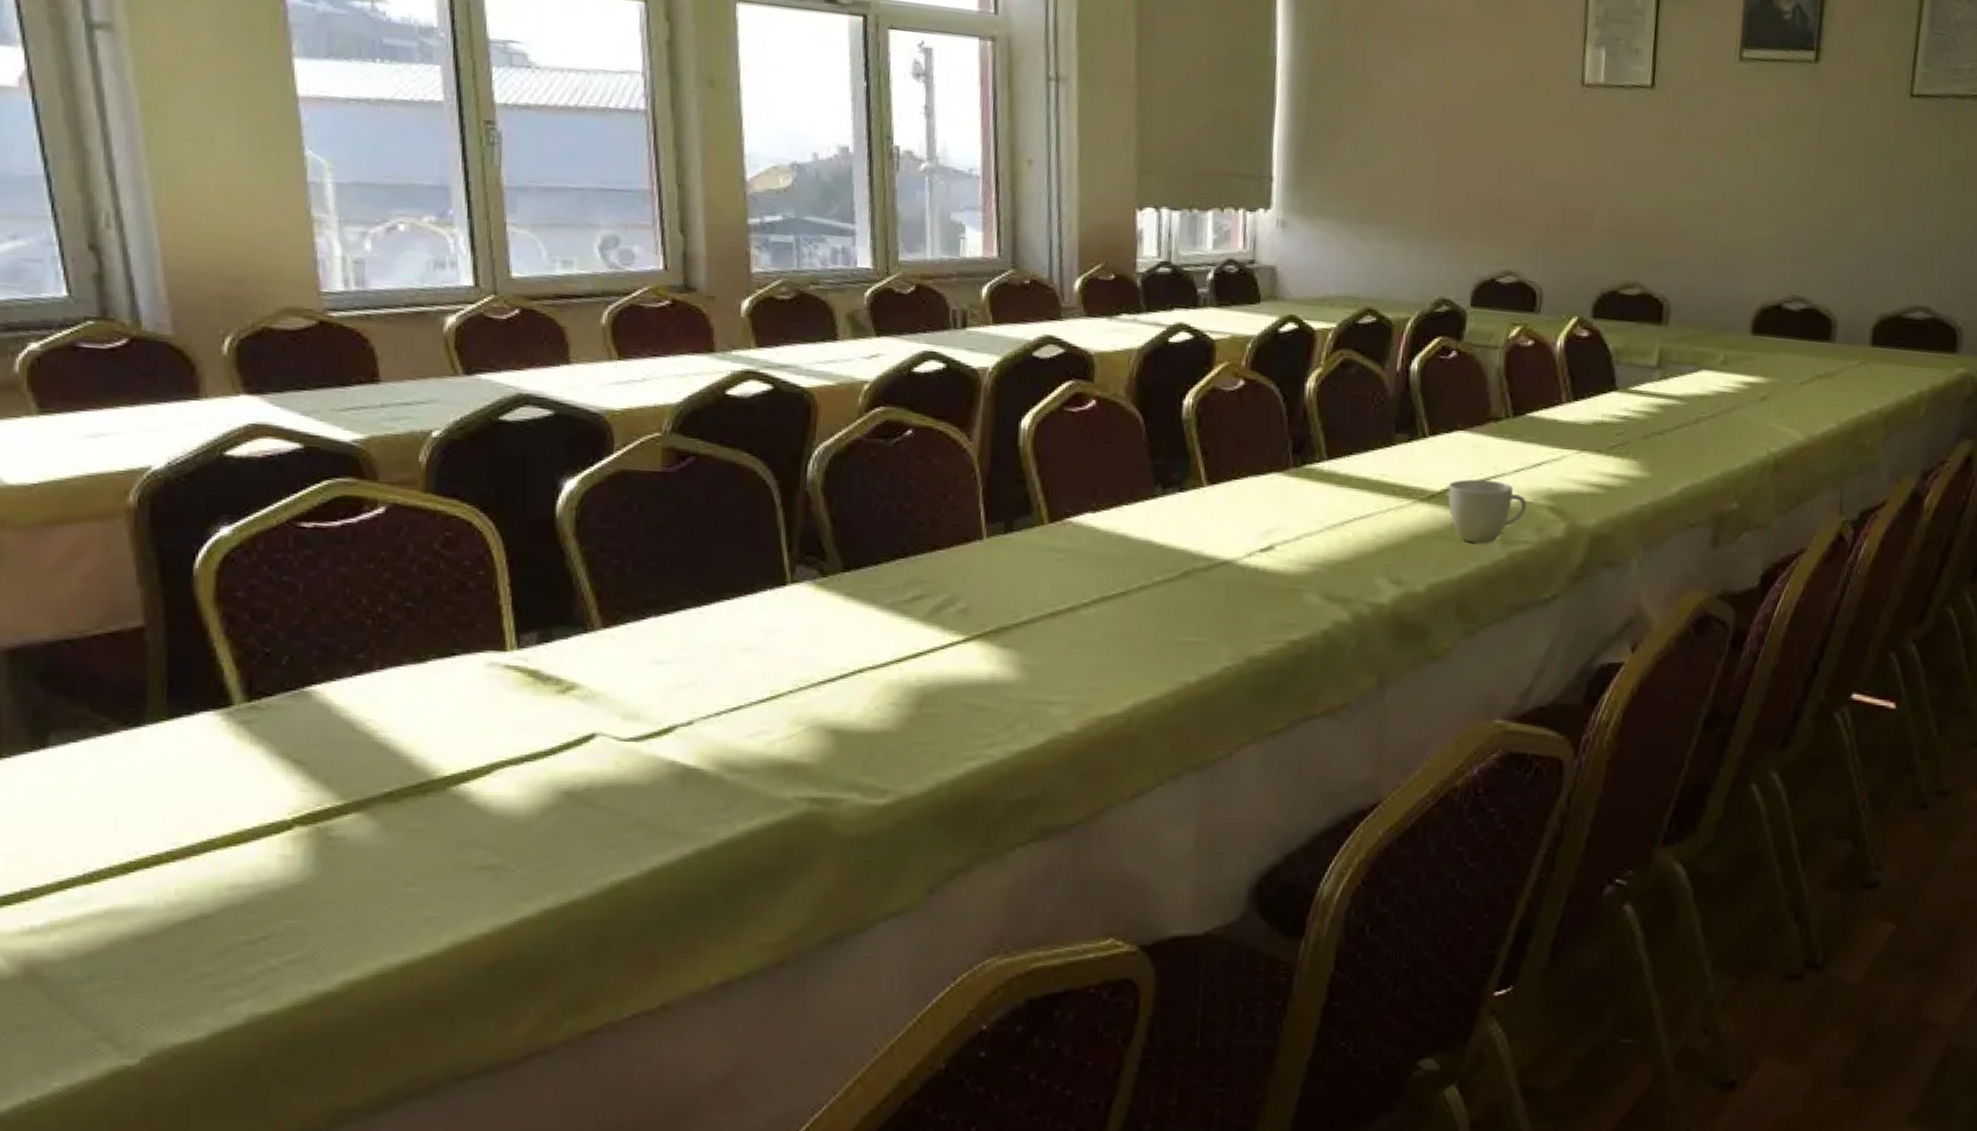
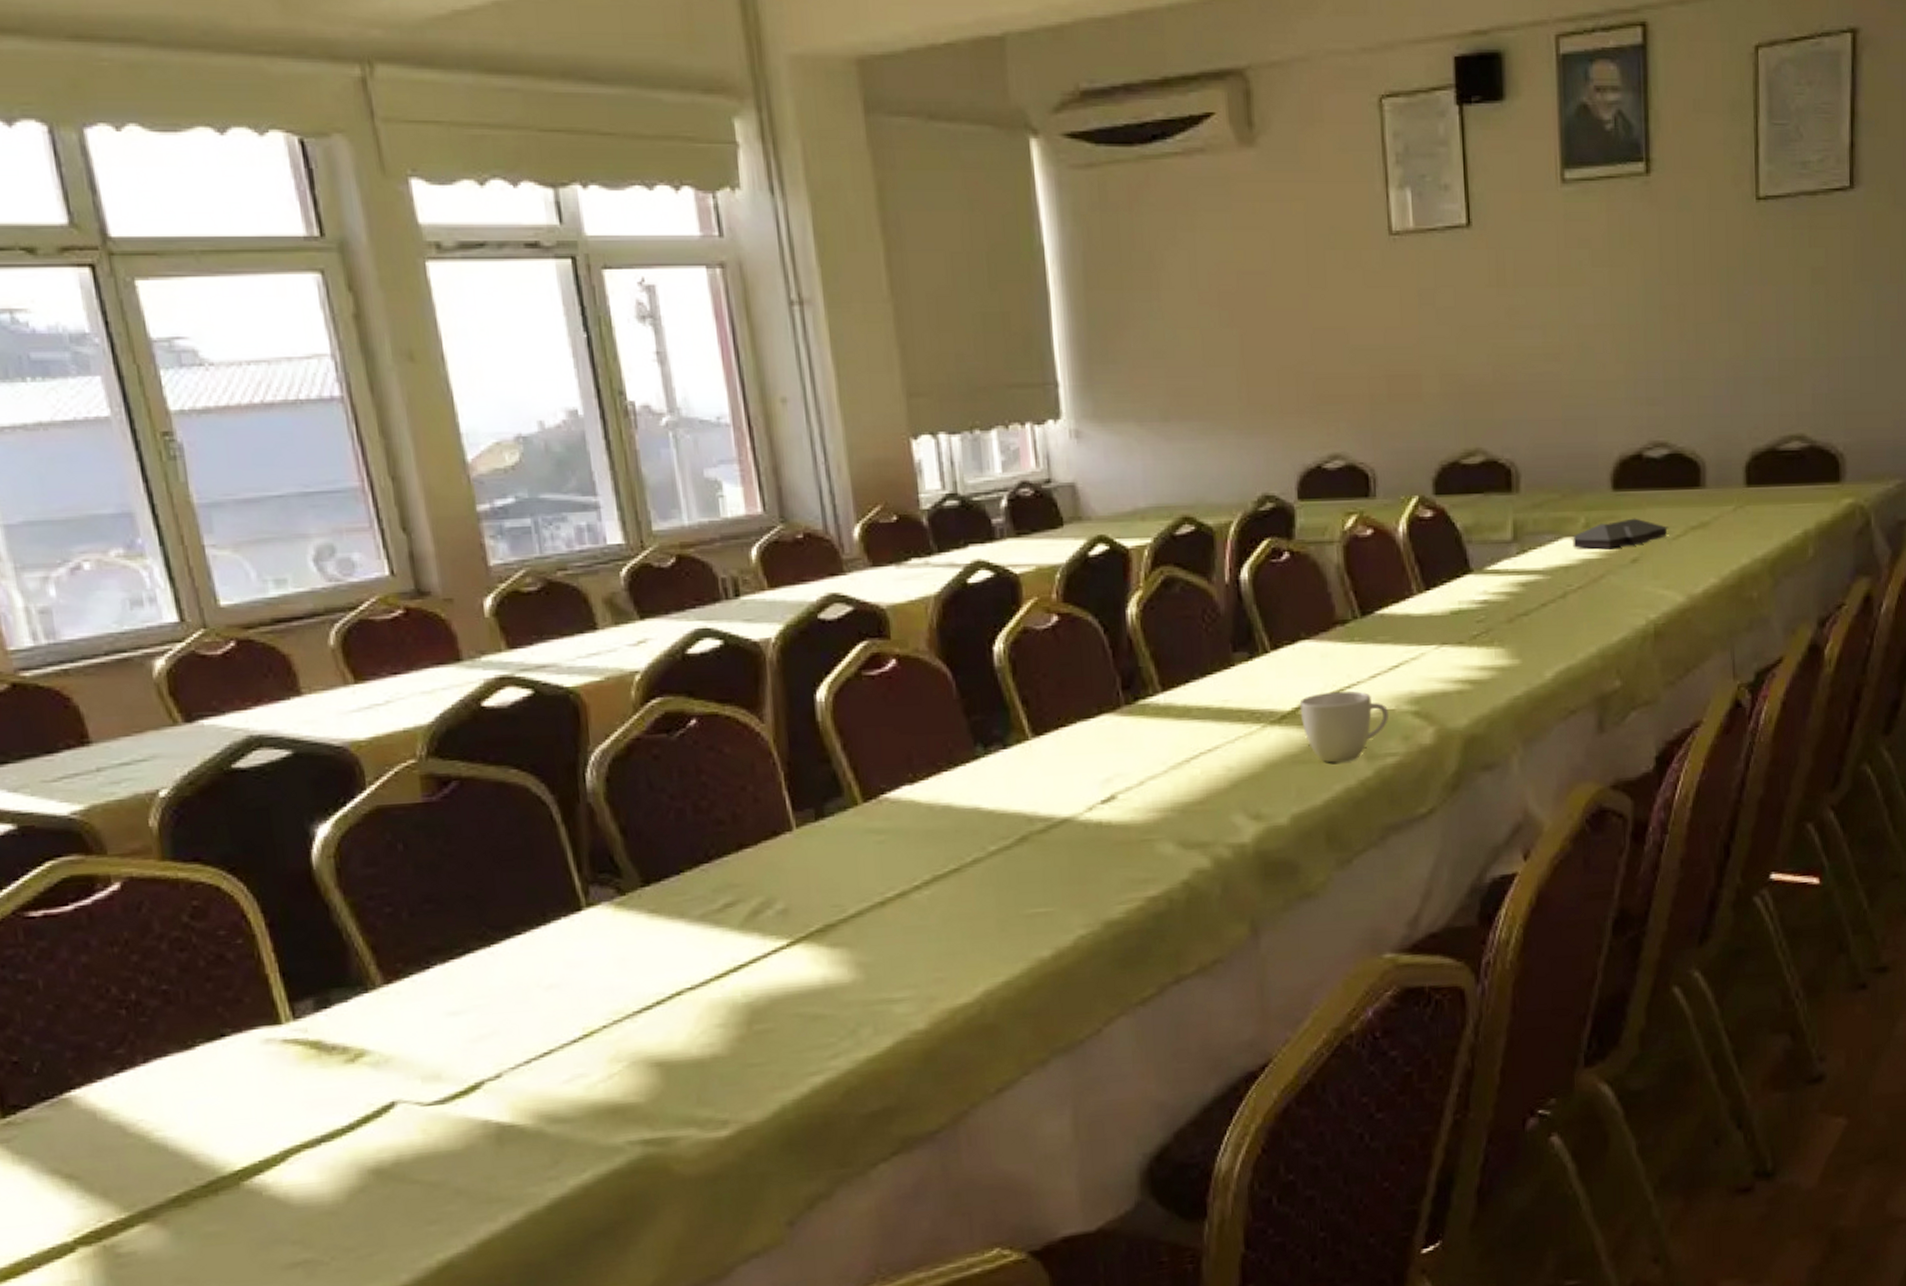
papers: none [1709,361,1798,386] -> present [1571,518,1669,549]

